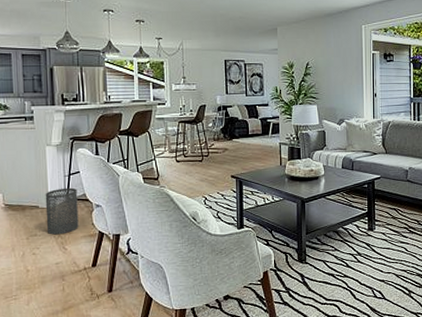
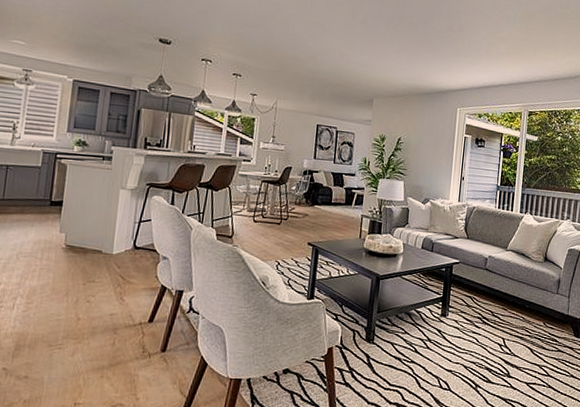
trash can: present [45,187,79,235] -> none [106,234,146,284]

